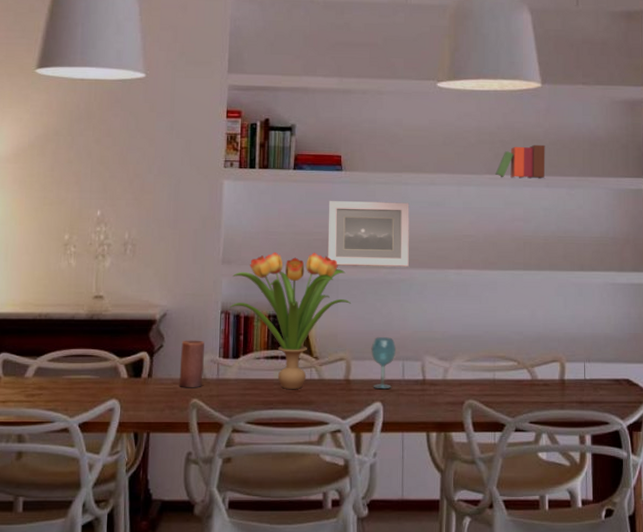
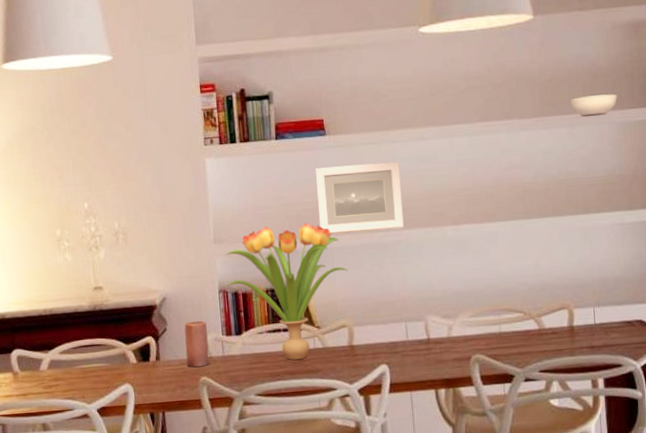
wine glass: present [371,337,397,390] -> none [372,300,398,352]
books: present [495,144,545,179] -> none [488,83,543,124]
bowl: none [570,161,613,181] -> present [569,94,617,117]

